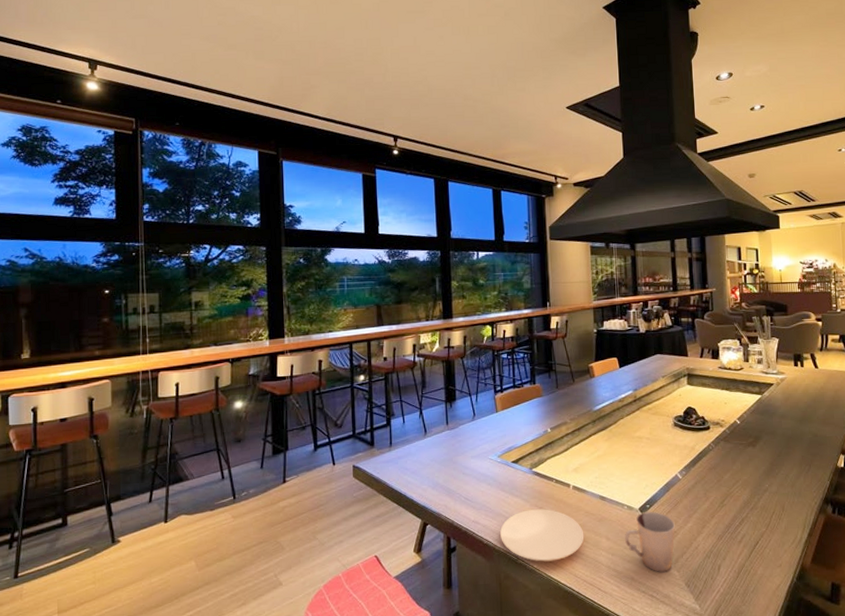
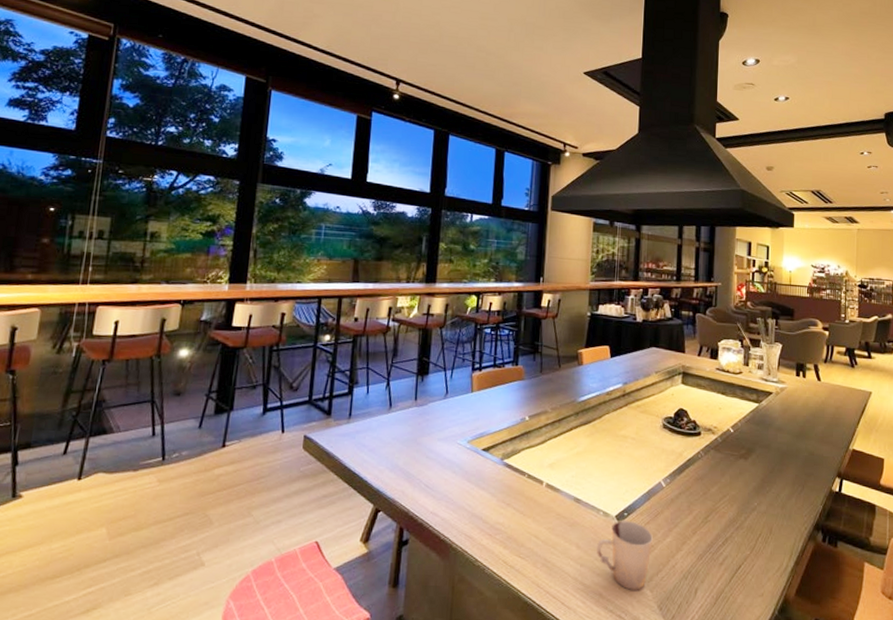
plate: present [500,509,585,562] -> none [460,505,553,567]

